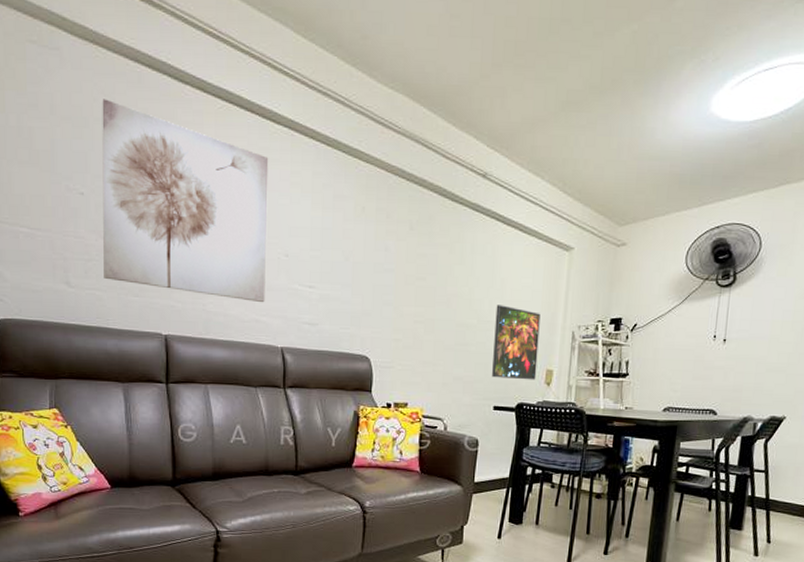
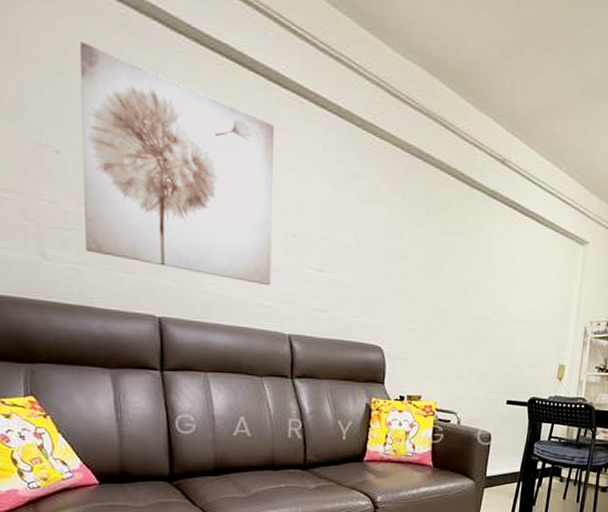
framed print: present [492,305,541,380] -> none [506,297,555,375]

